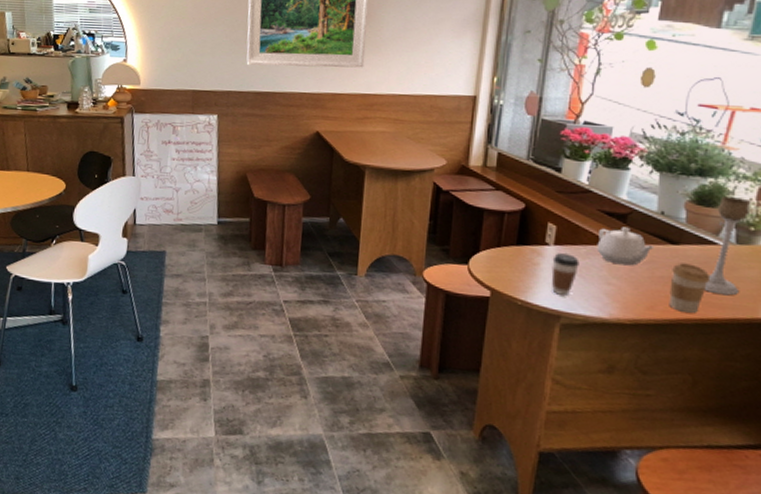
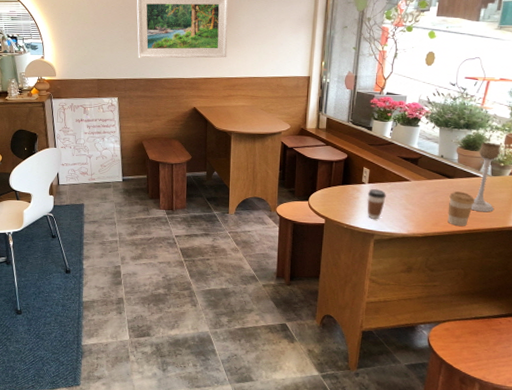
teapot: present [596,227,655,266] -> none [398,168,437,195]

